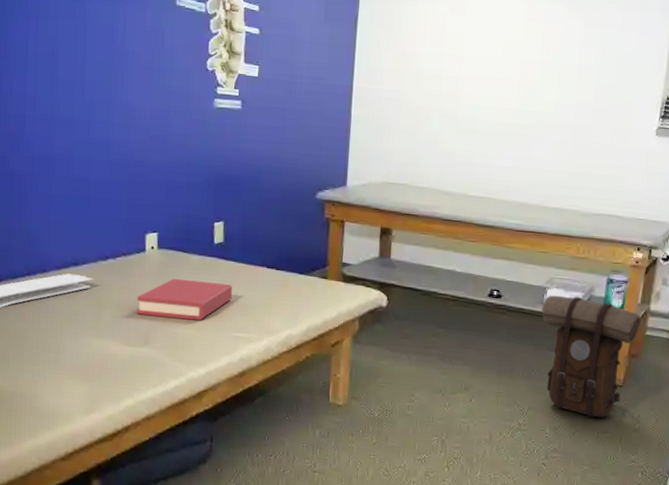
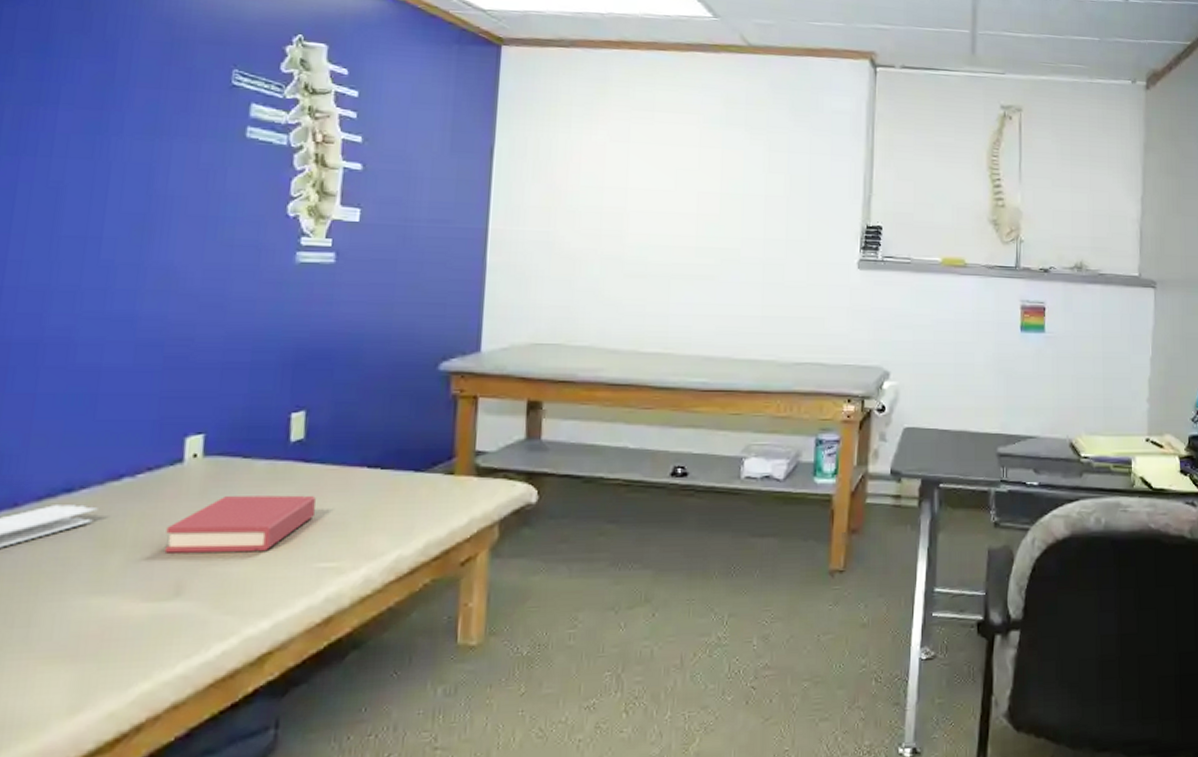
backpack: present [542,295,641,418] -> none [739,465,859,617]

